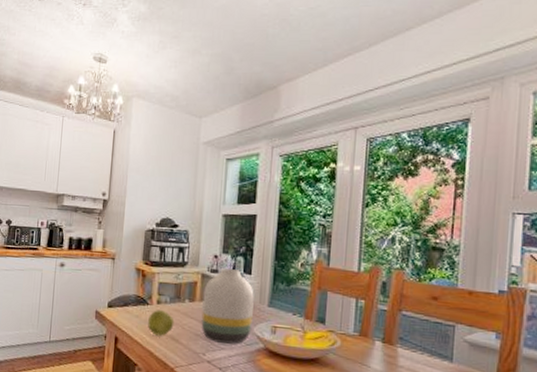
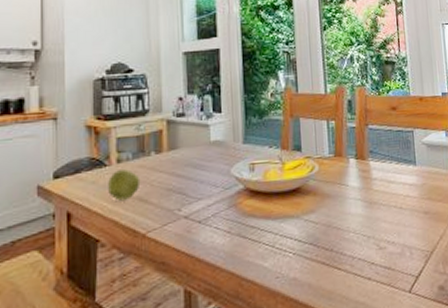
vase: present [201,268,254,344] -> none [171,109,229,194]

